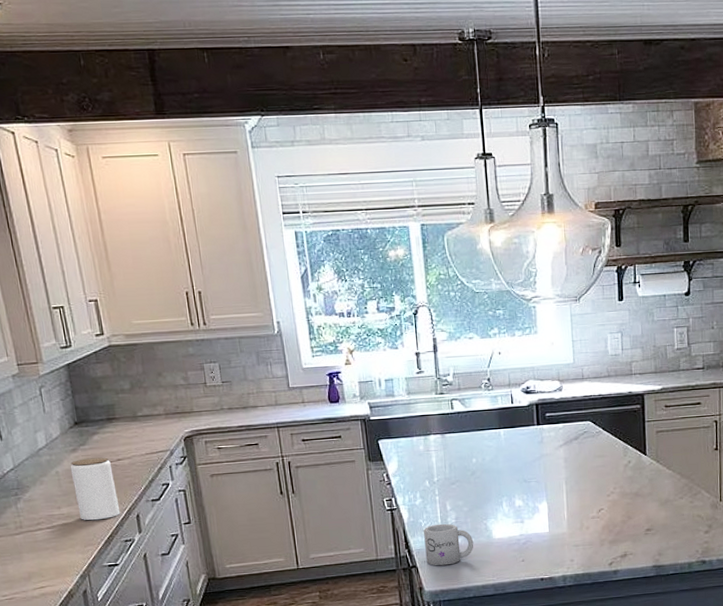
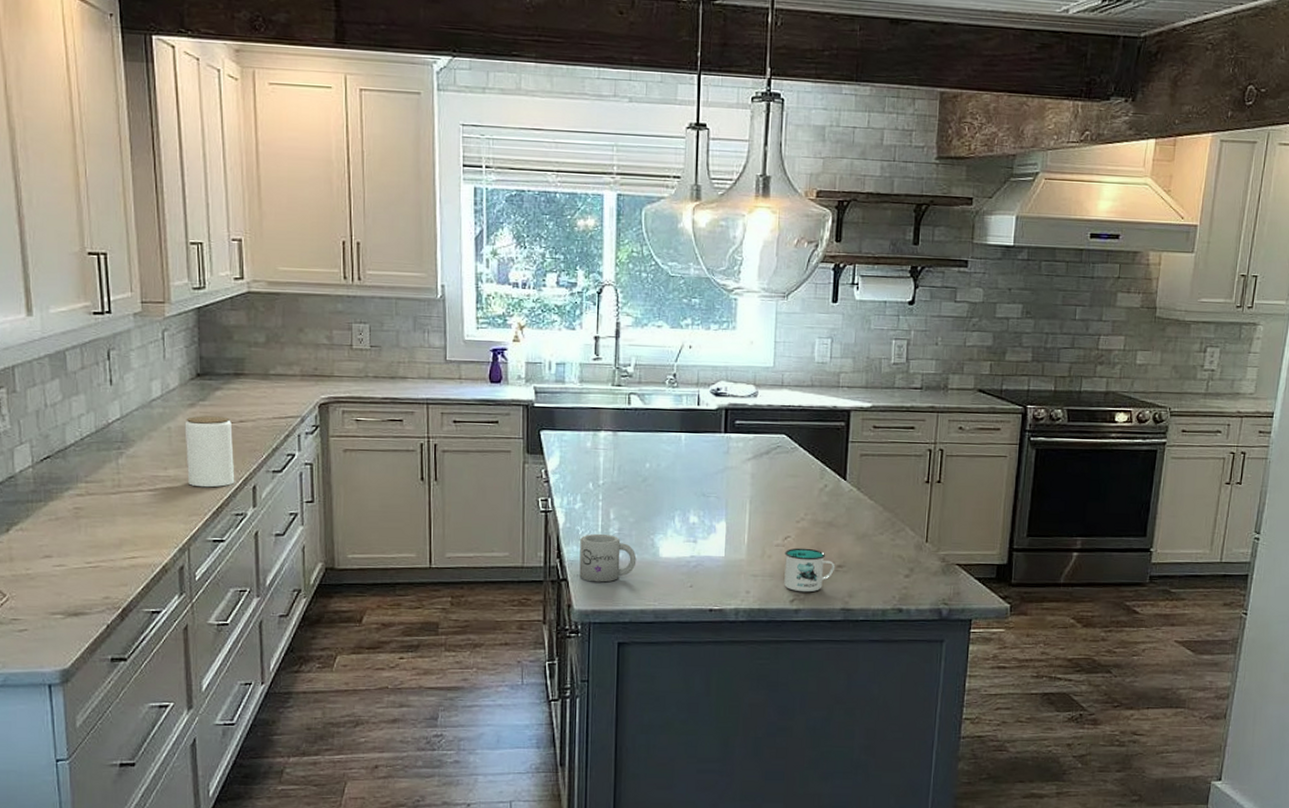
mug: none [600,517,645,556] -> present [784,548,836,593]

